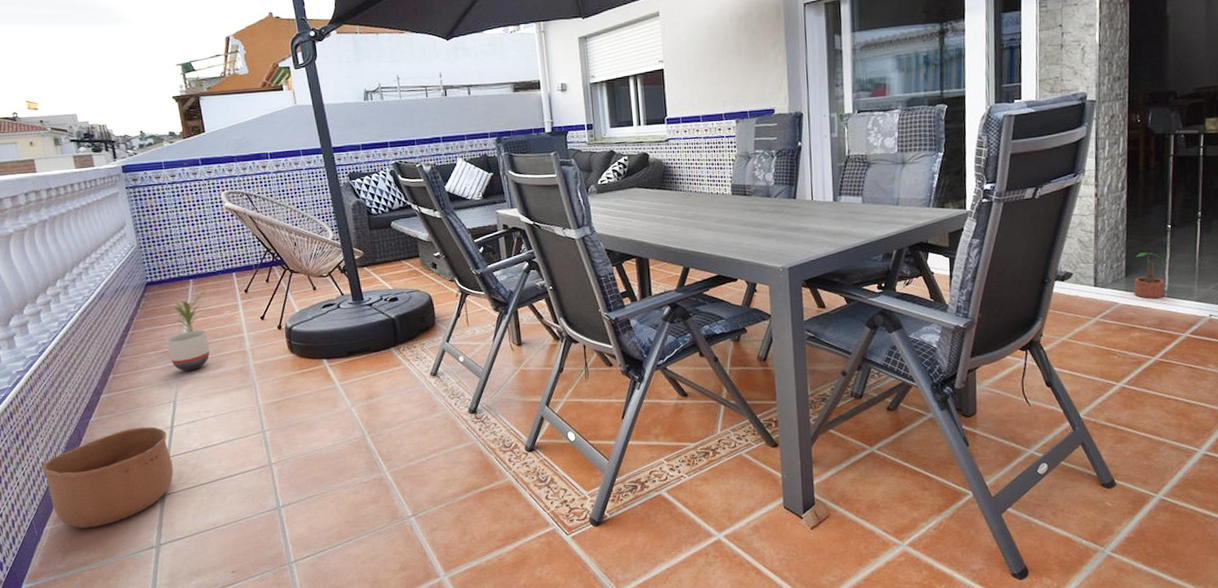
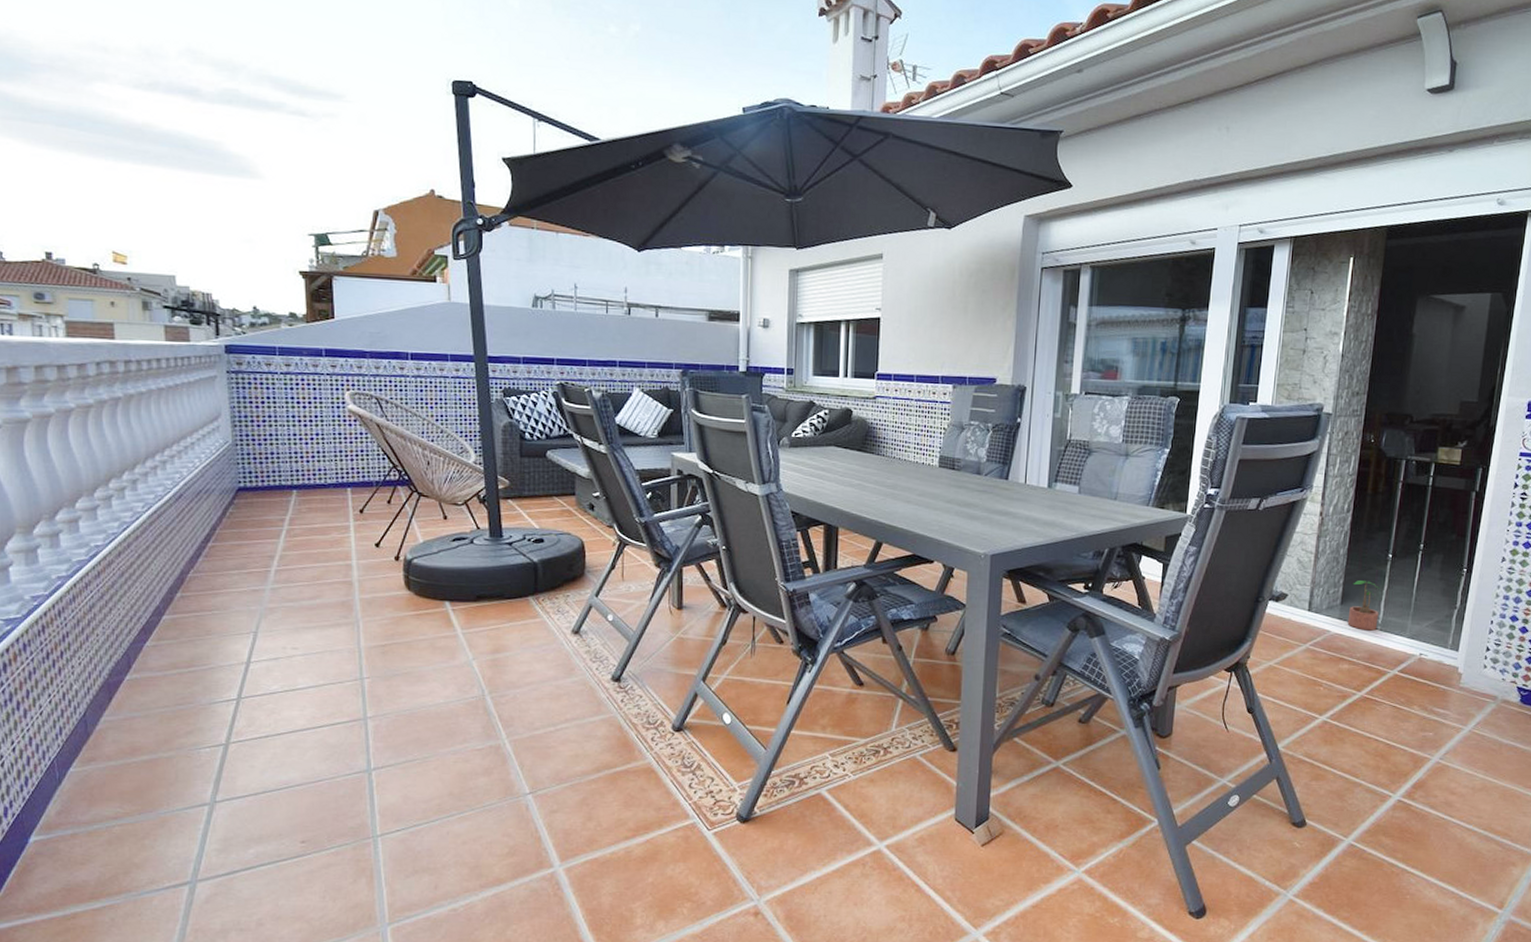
basket: present [41,427,174,528] -> none [74,659,243,774]
planter: present [166,329,210,371] -> none [254,550,307,598]
potted plant: present [171,289,213,333] -> none [263,503,317,553]

